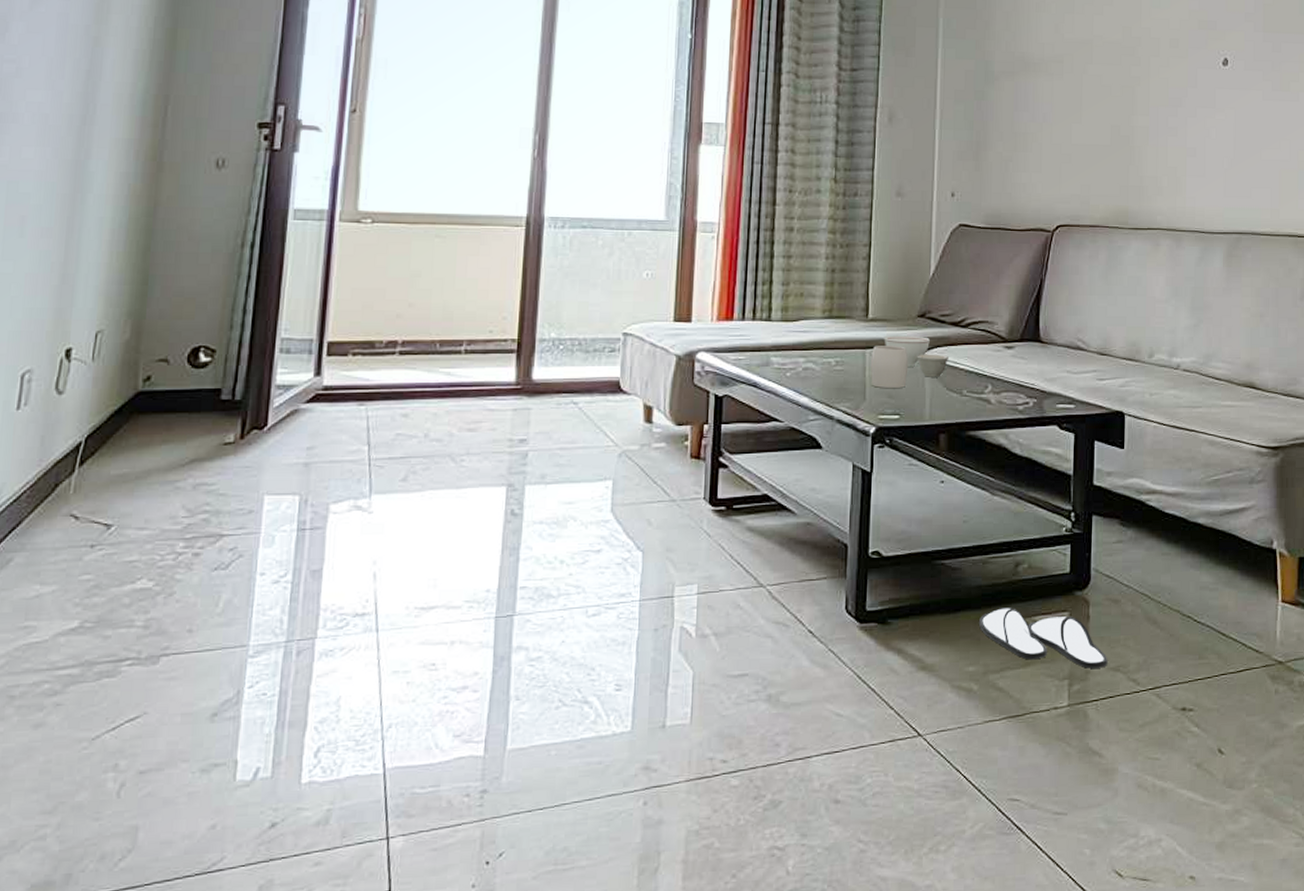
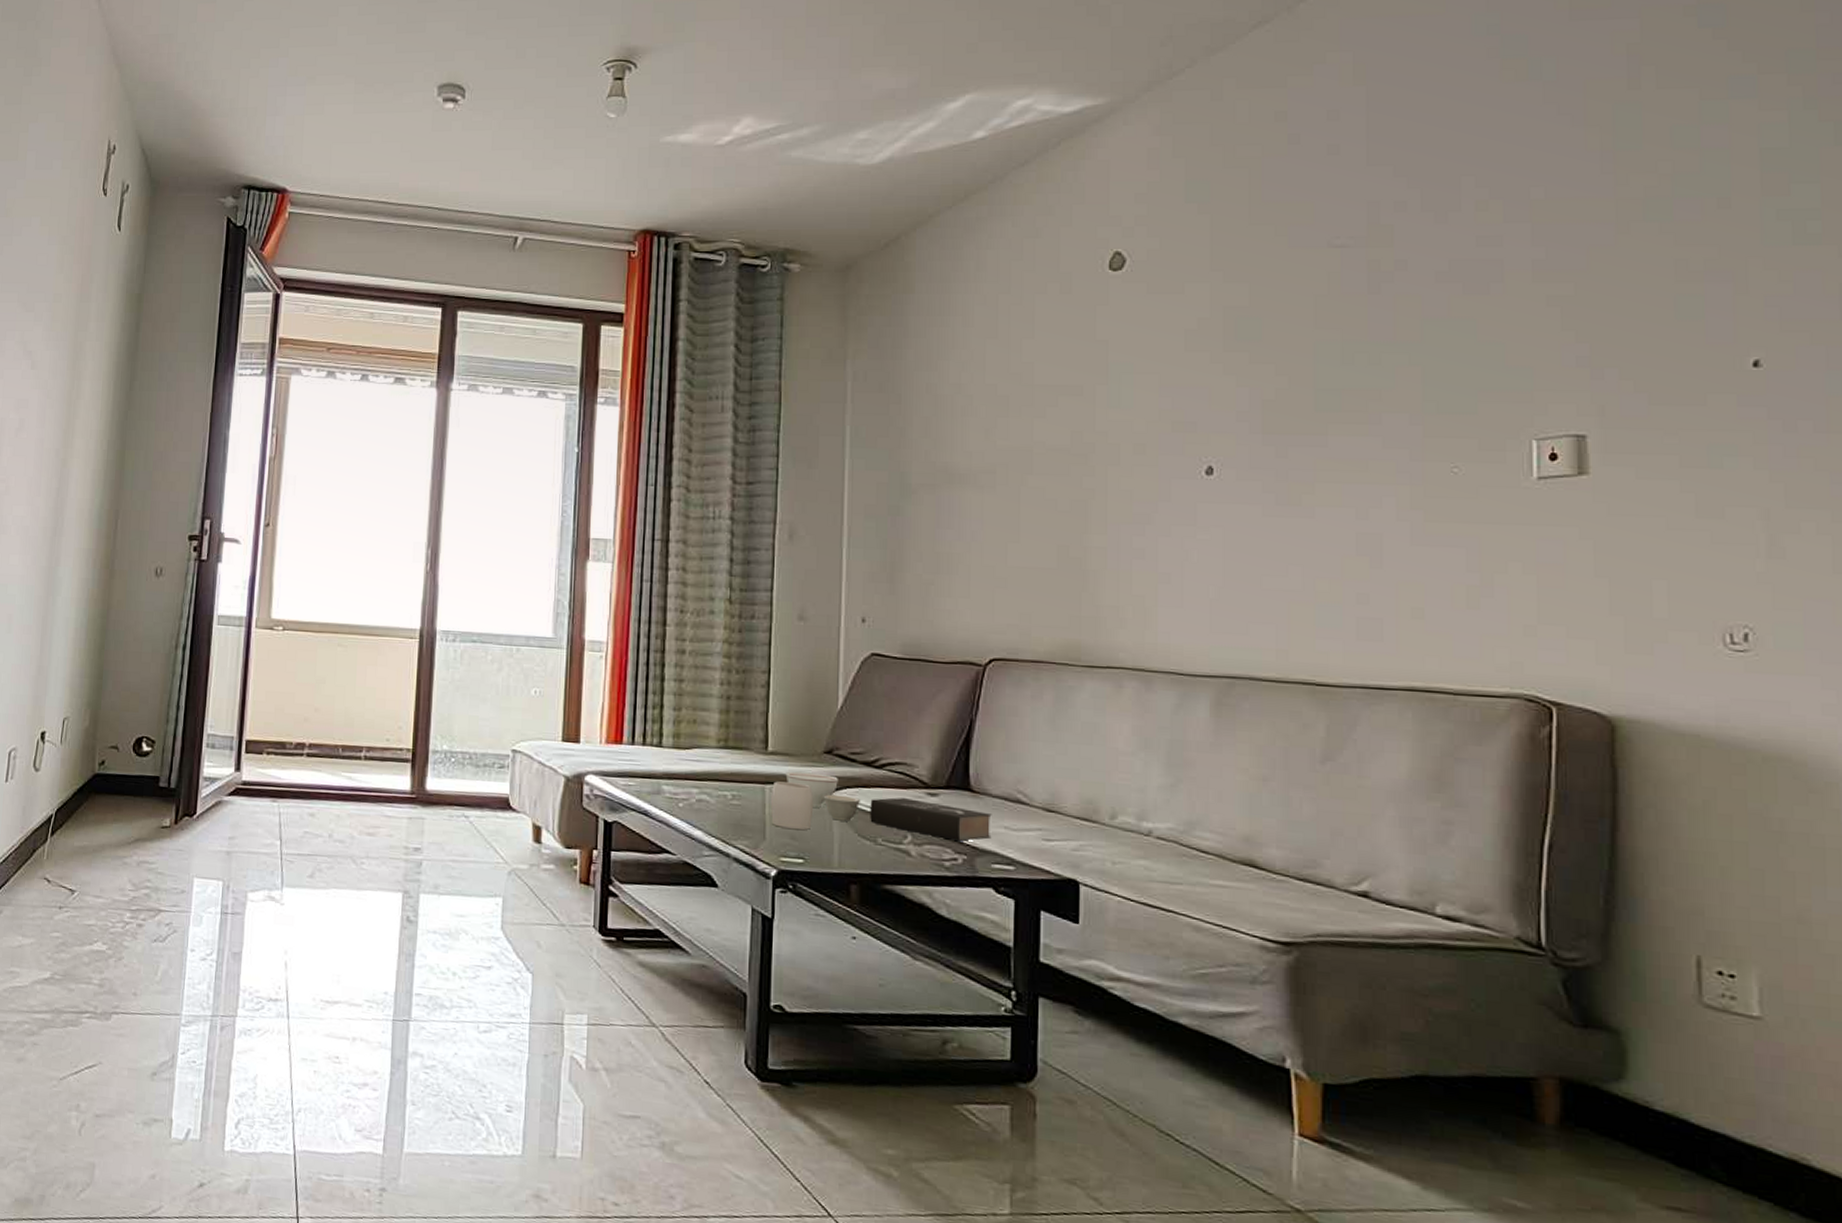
book: none [957,353,1057,388] -> present [870,797,992,842]
slippers: present [979,607,1108,669] -> none [900,1089,1061,1178]

